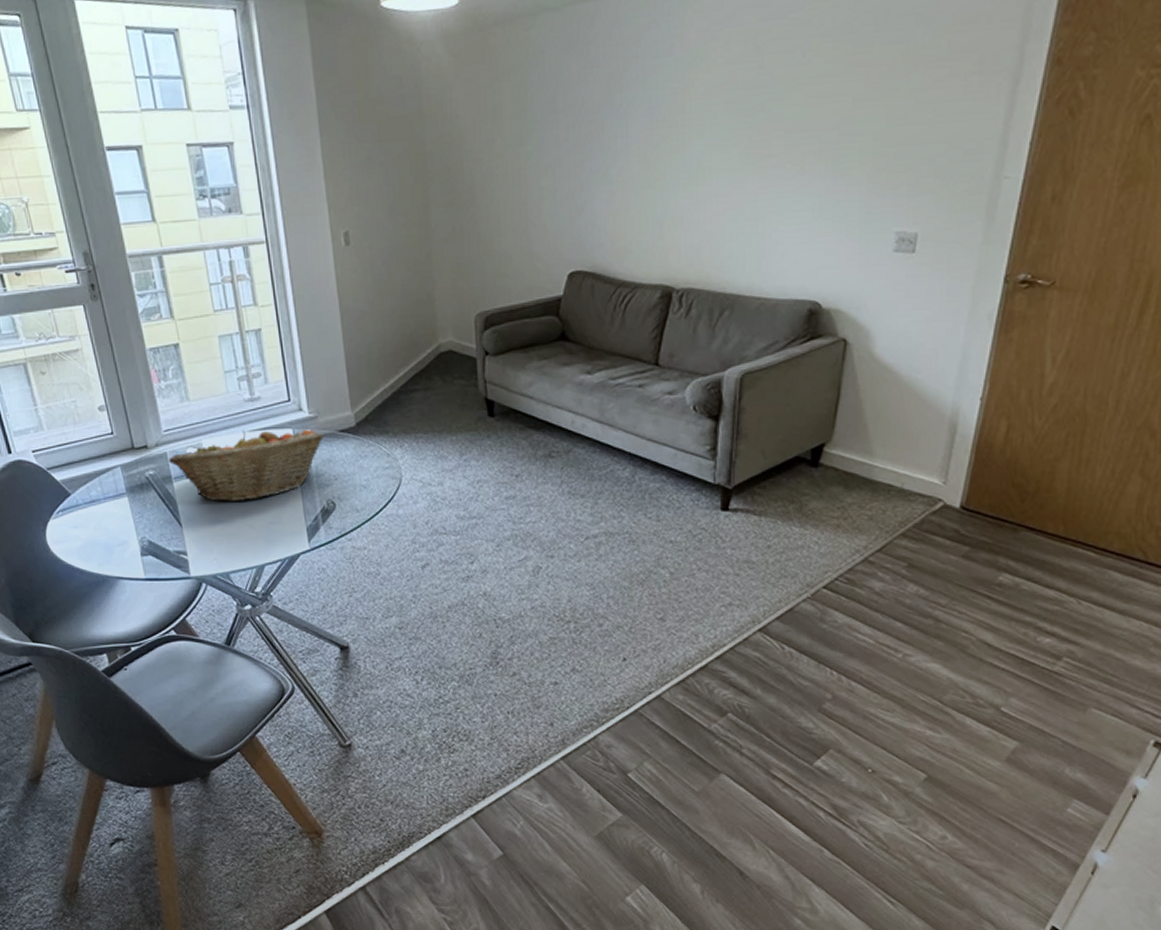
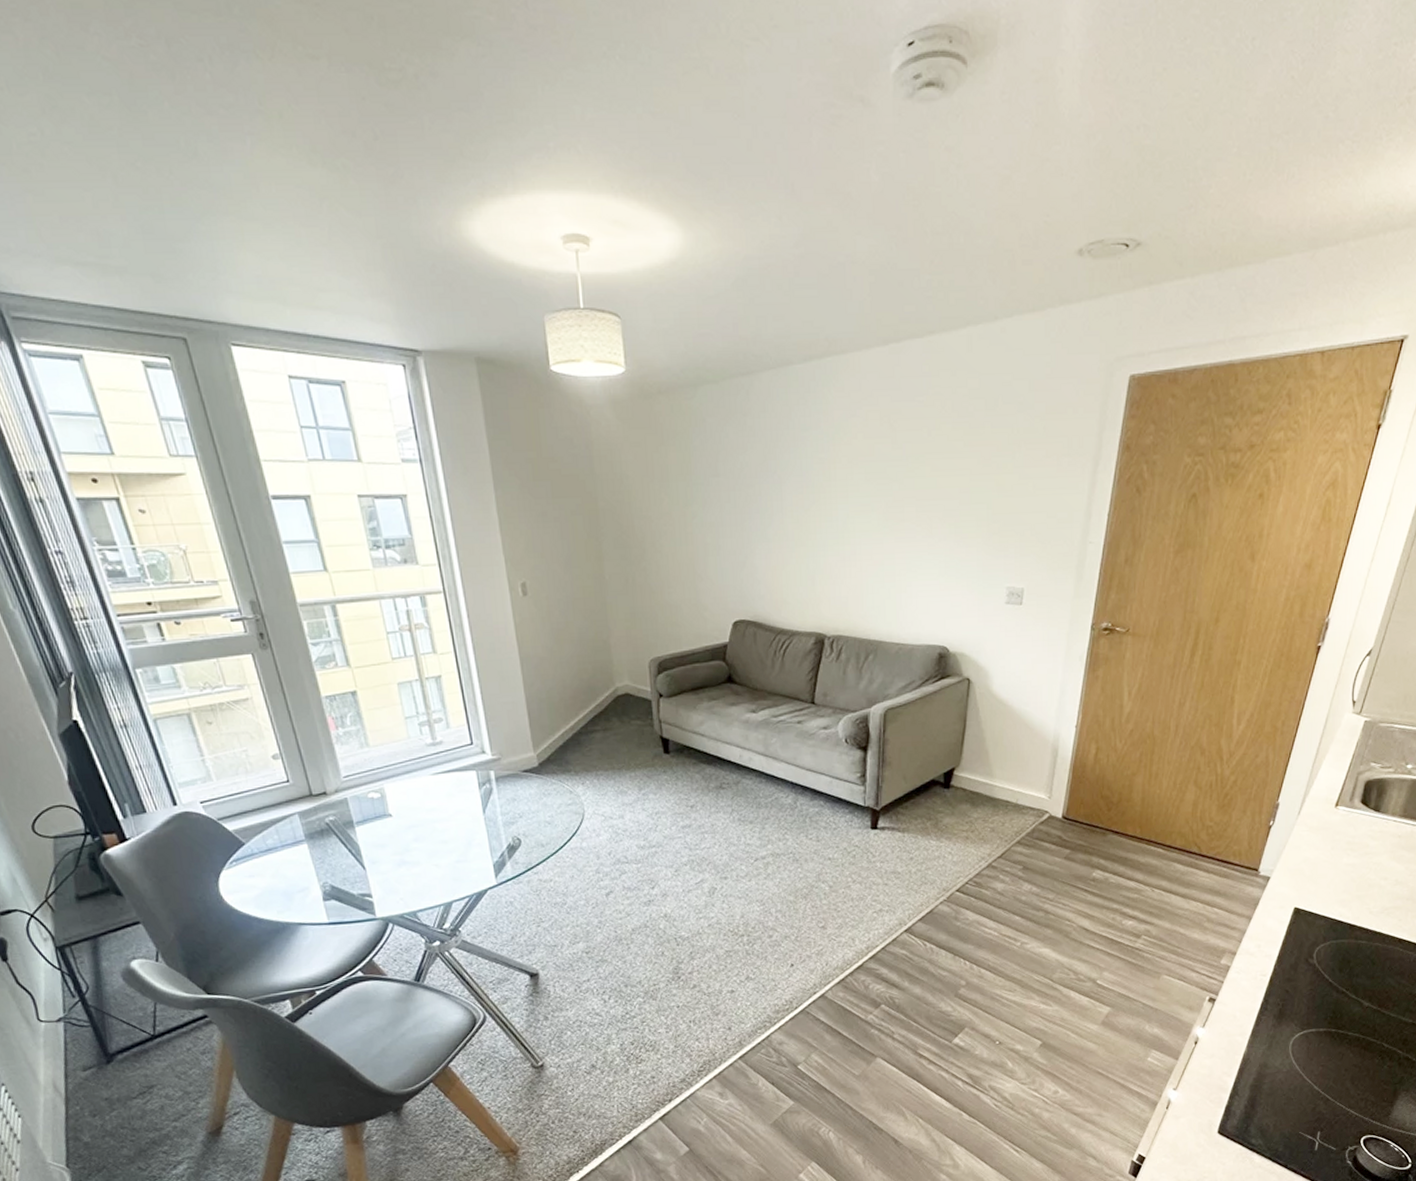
fruit basket: present [168,429,324,502] -> none [349,770,508,844]

